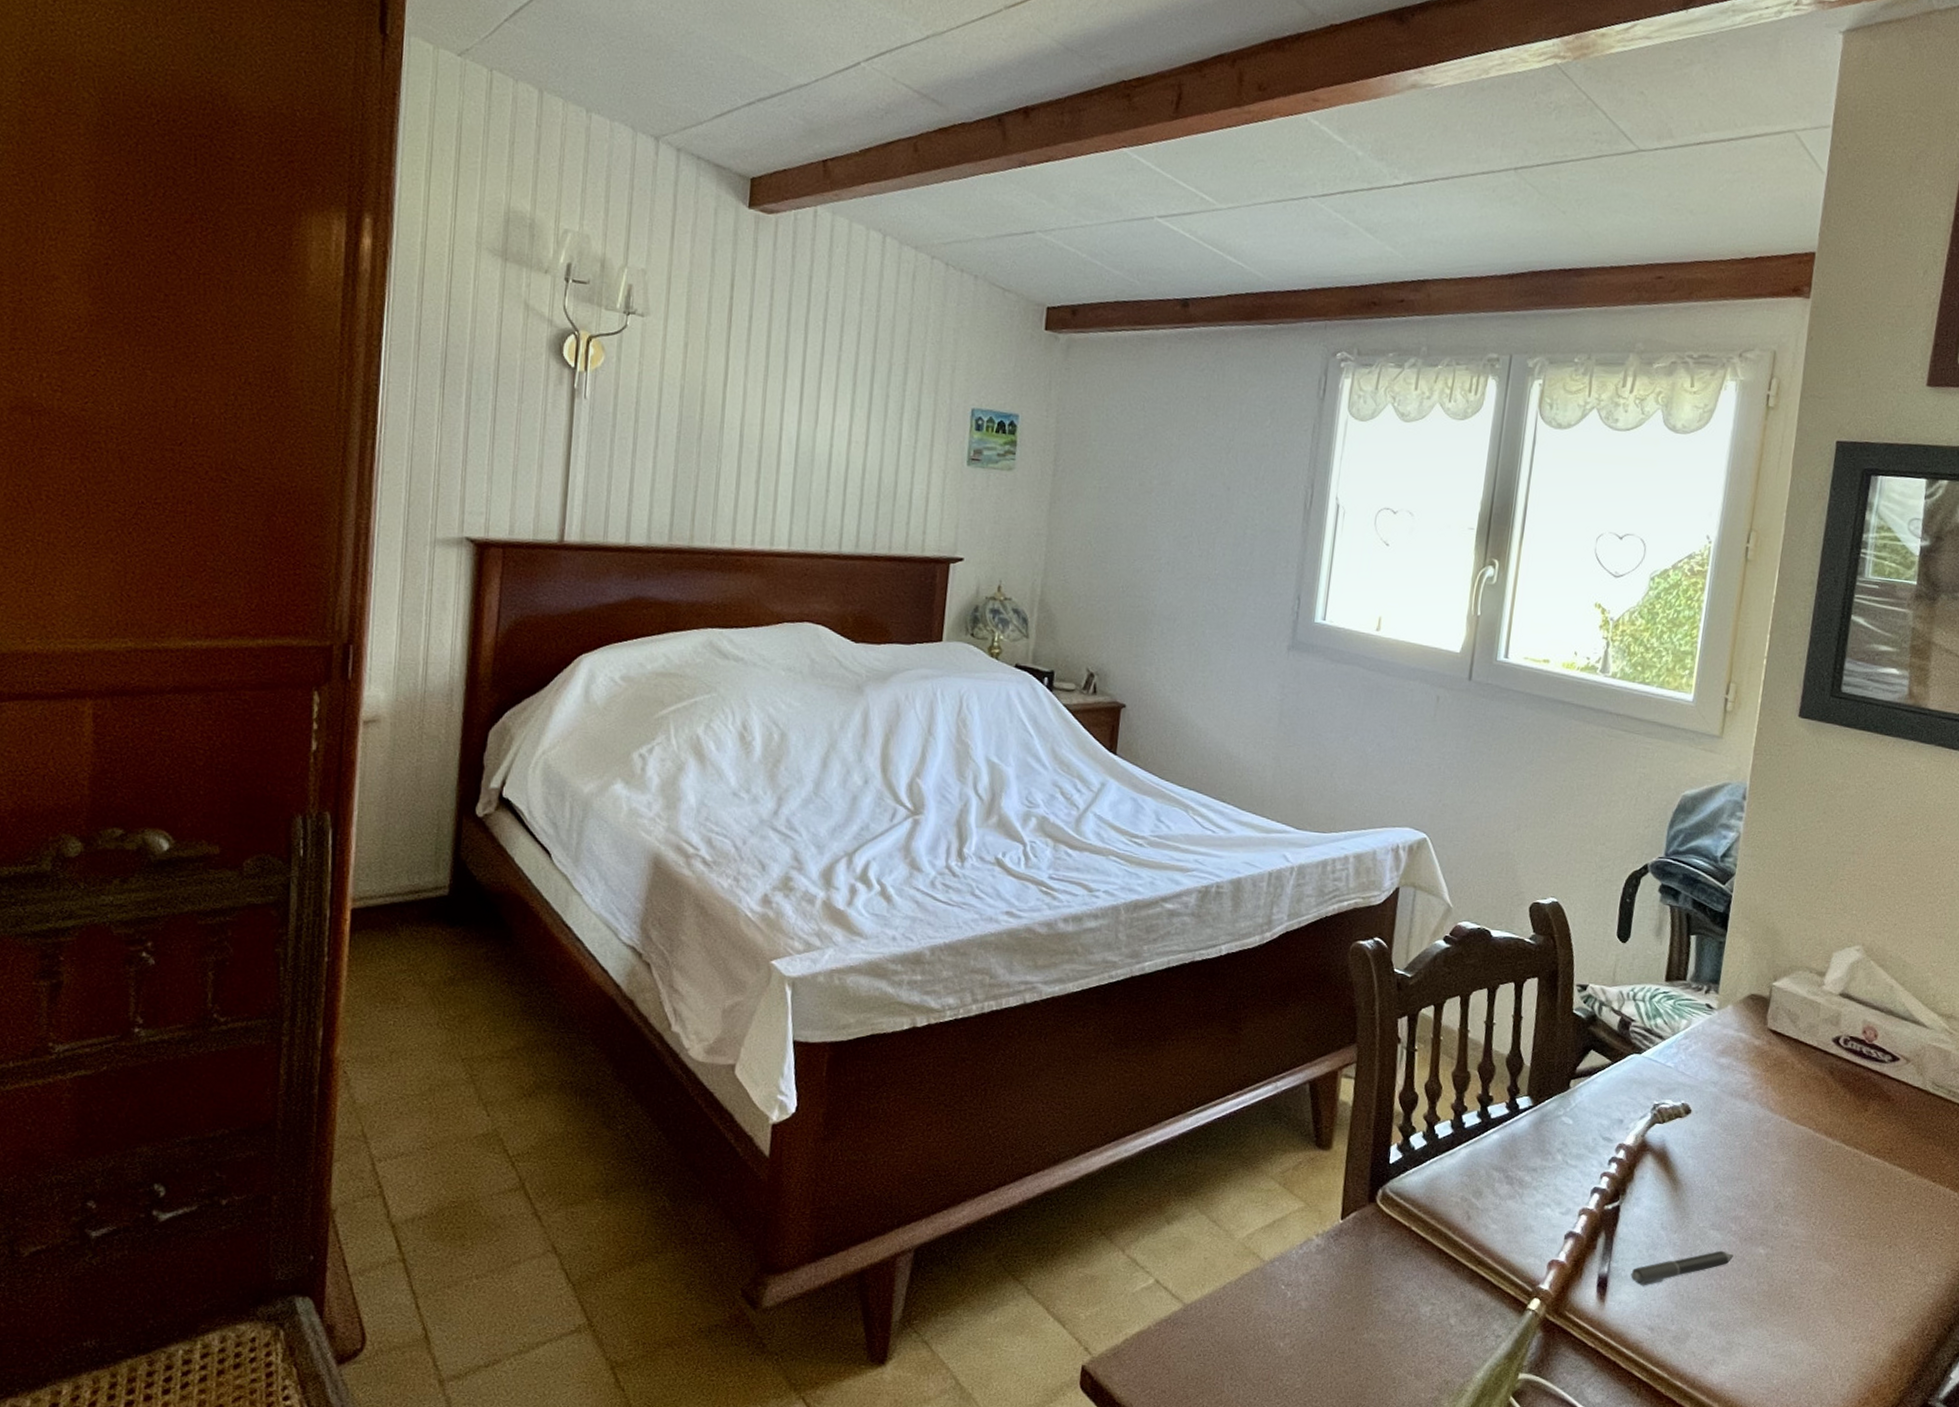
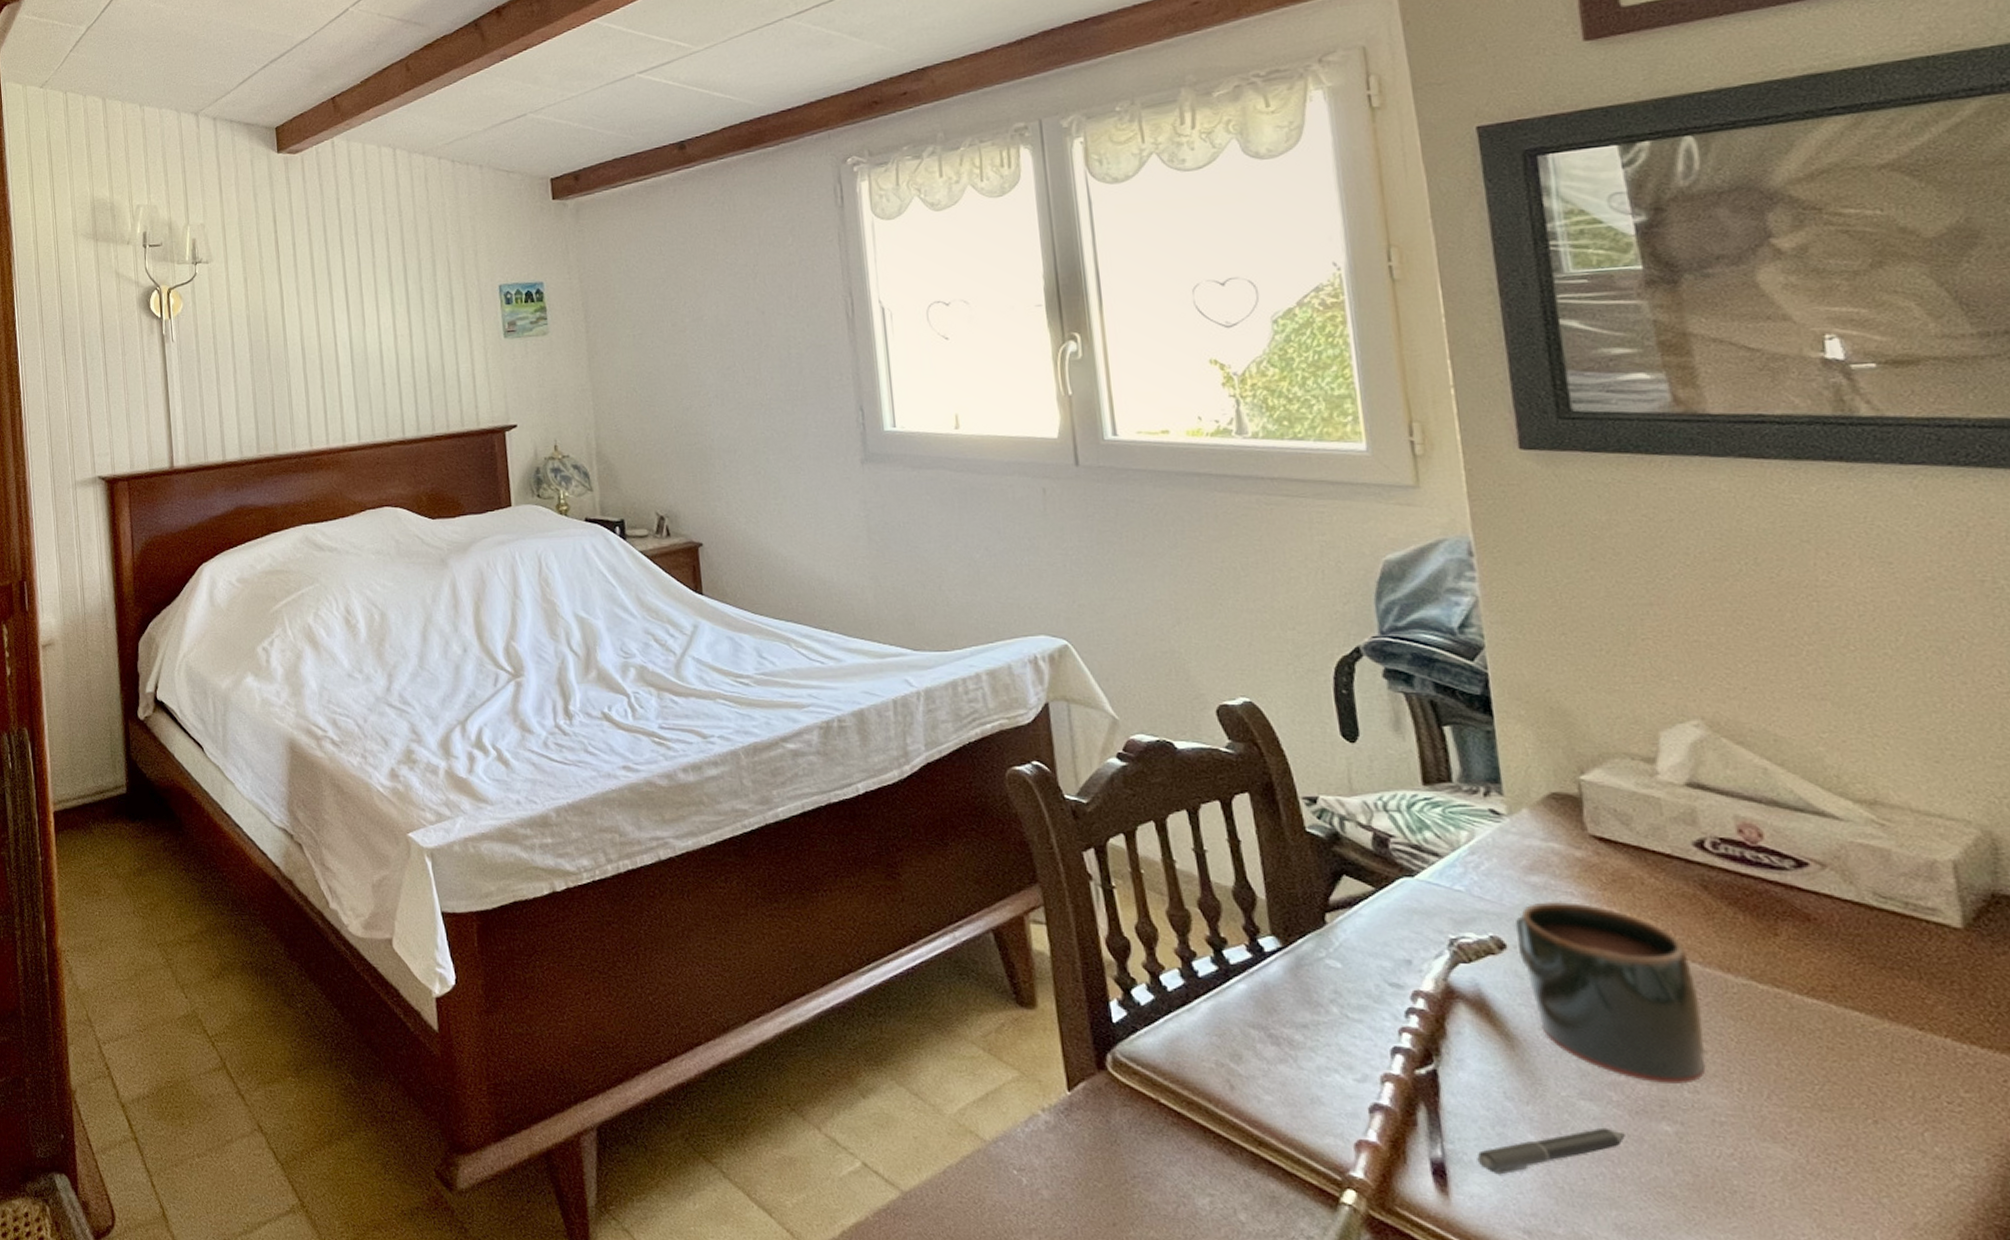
mug: none [1698,1078,1808,1220] -> present [1514,900,1706,1085]

